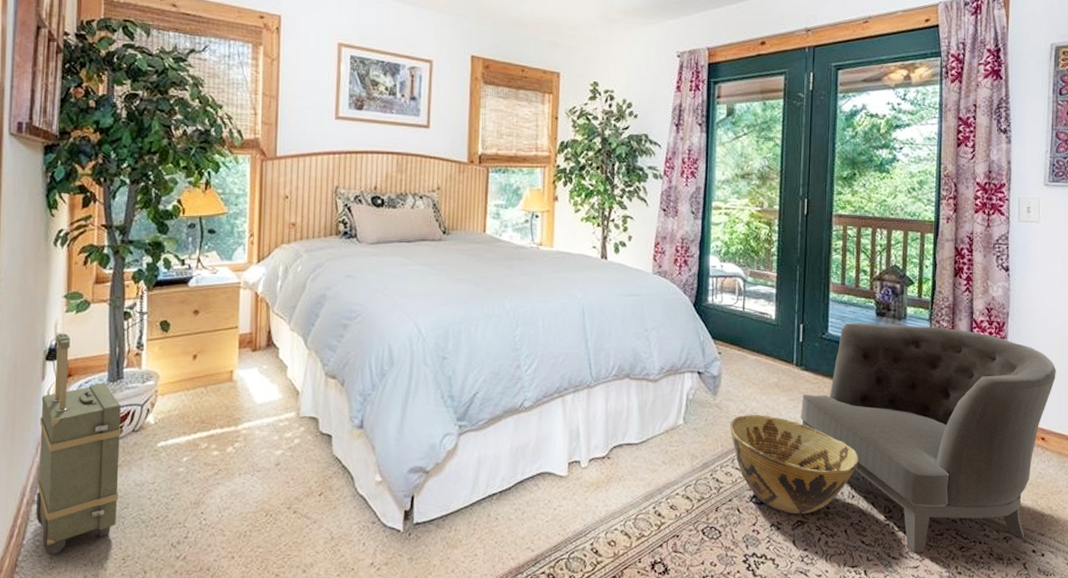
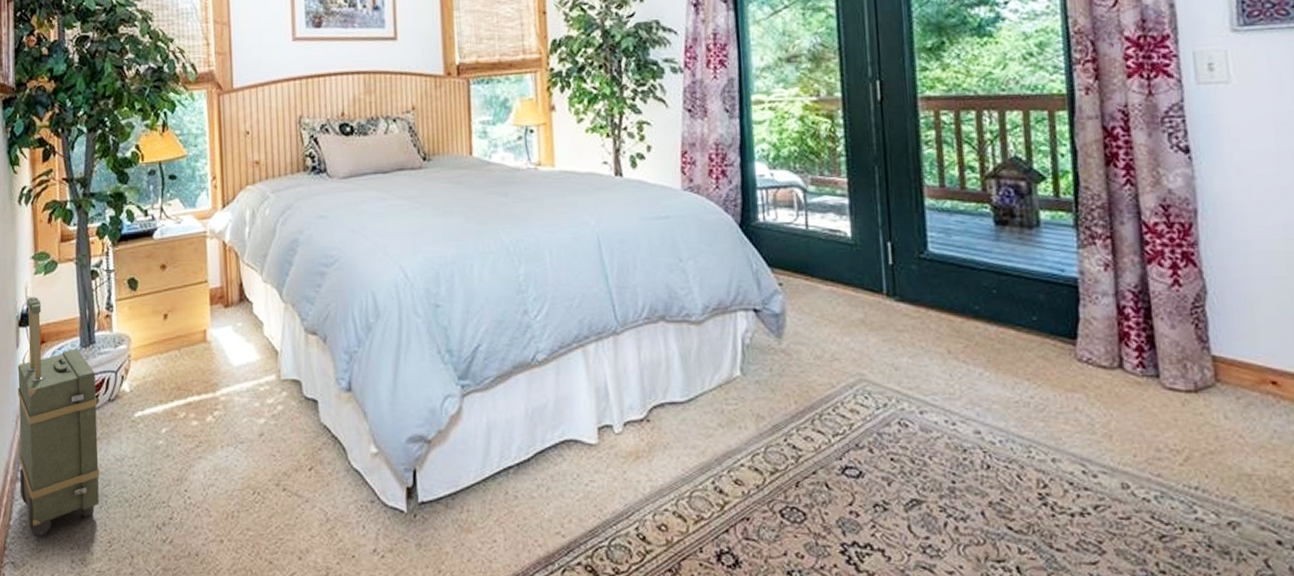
woven basket: present [729,415,859,515] -> none [803,361,992,491]
armchair: present [801,322,1056,553] -> none [900,234,1285,543]

